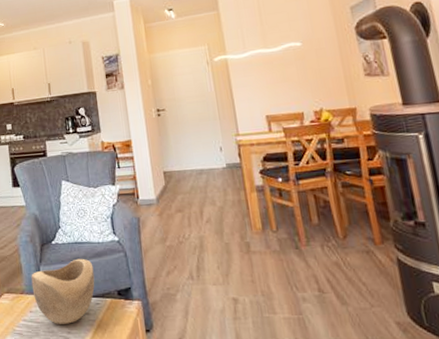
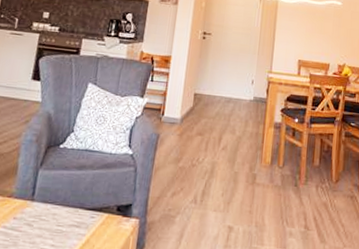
decorative bowl: present [31,258,95,324] -> none [22,167,99,236]

